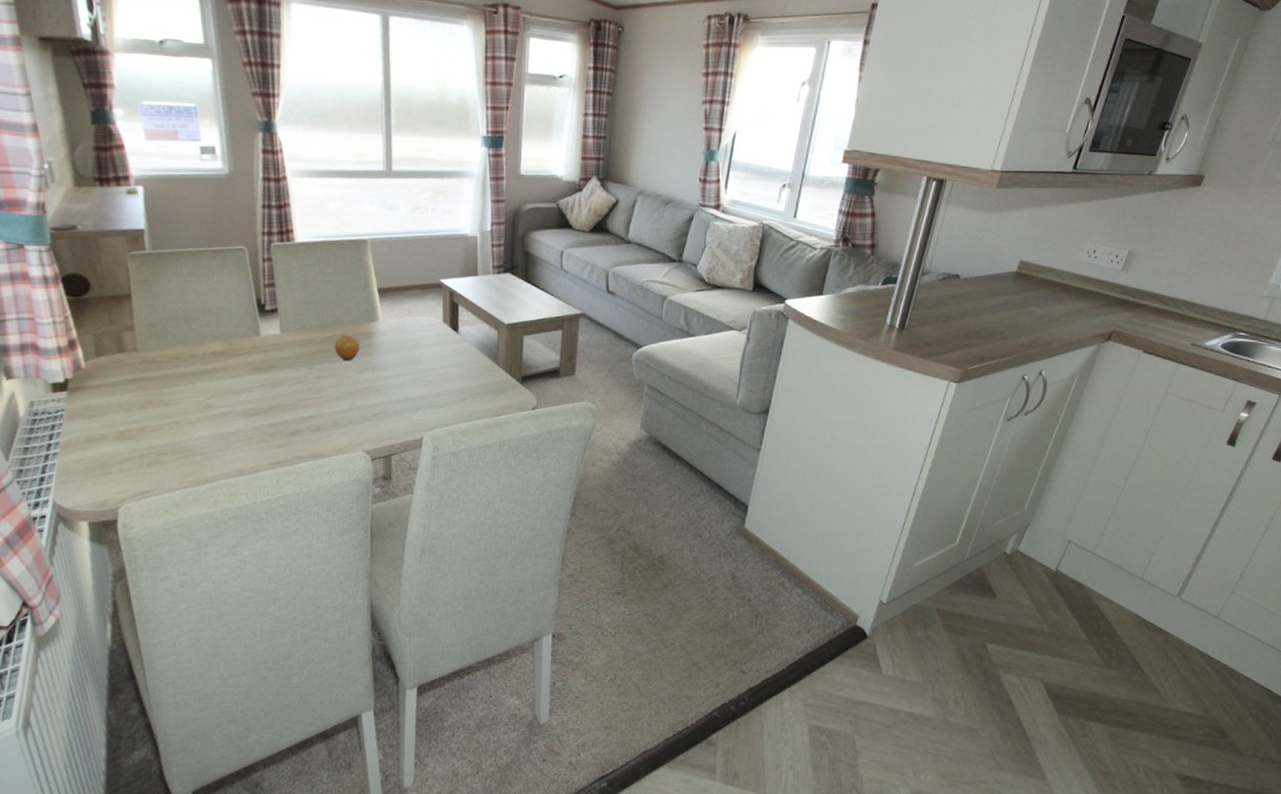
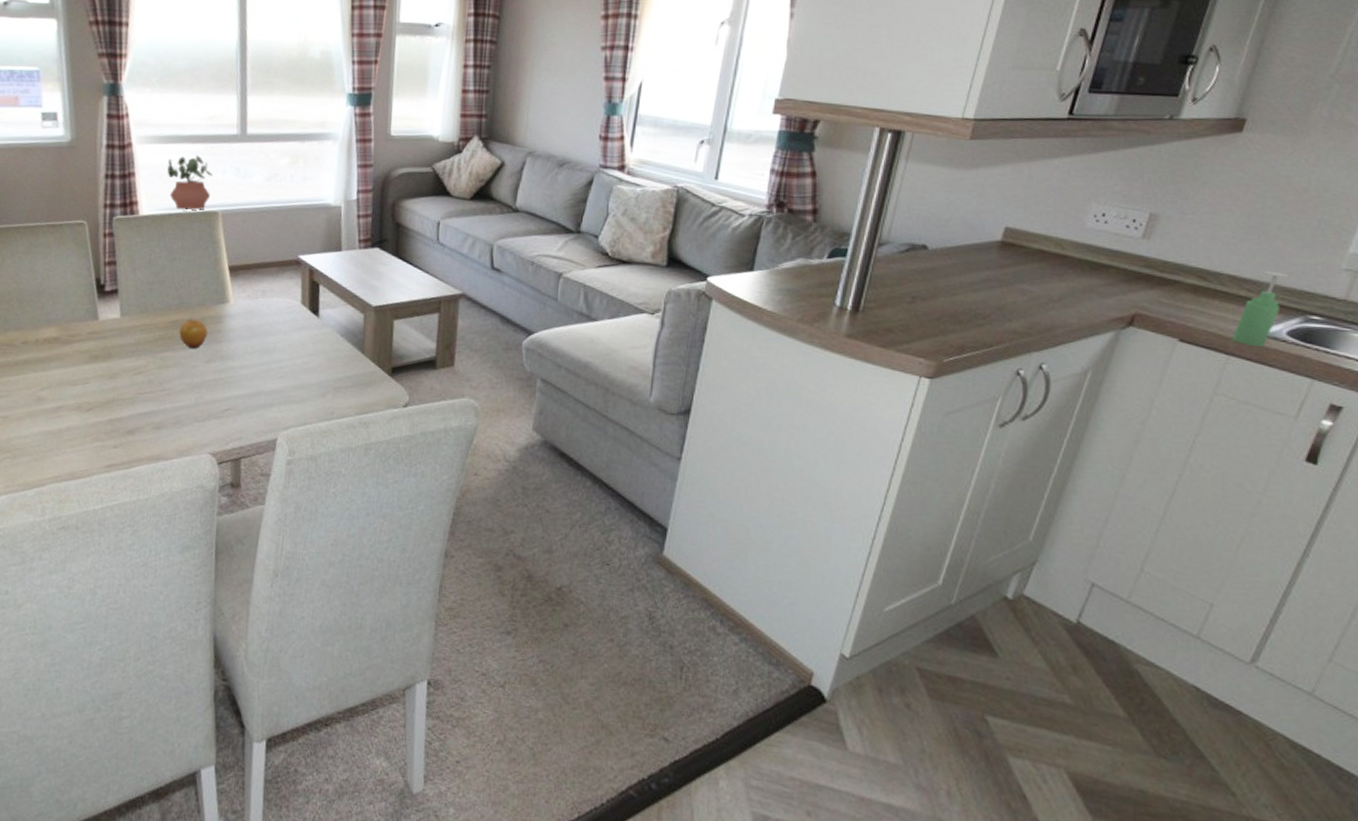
potted plant: none [320,188,362,238] -> present [167,155,214,210]
soap dispenser: none [1182,297,1226,356] -> present [1232,270,1290,347]

